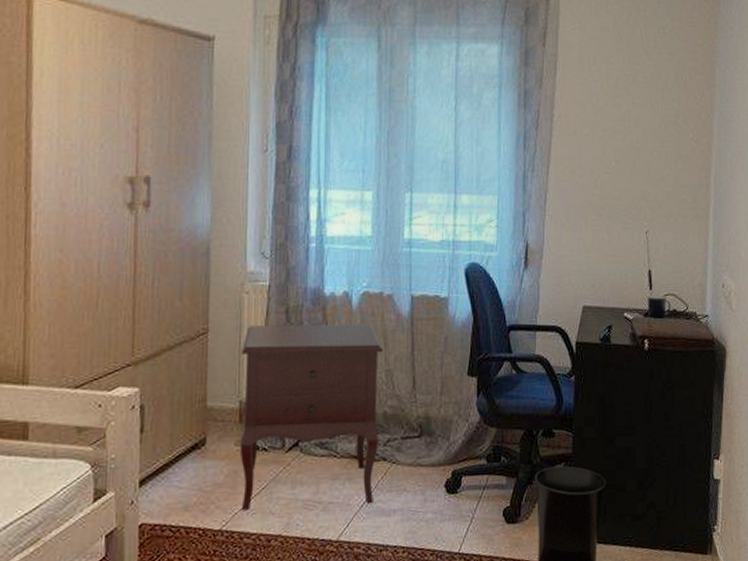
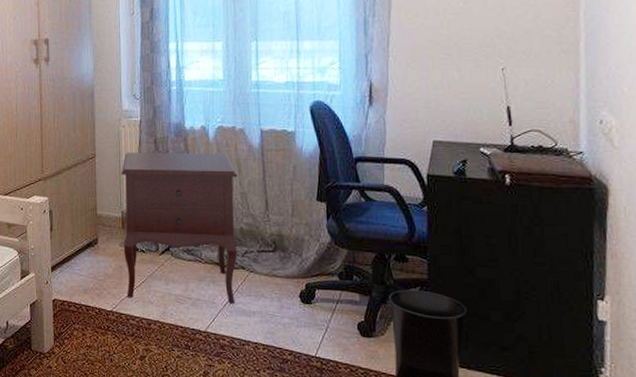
mug: present [647,295,671,321] -> none [506,131,536,157]

